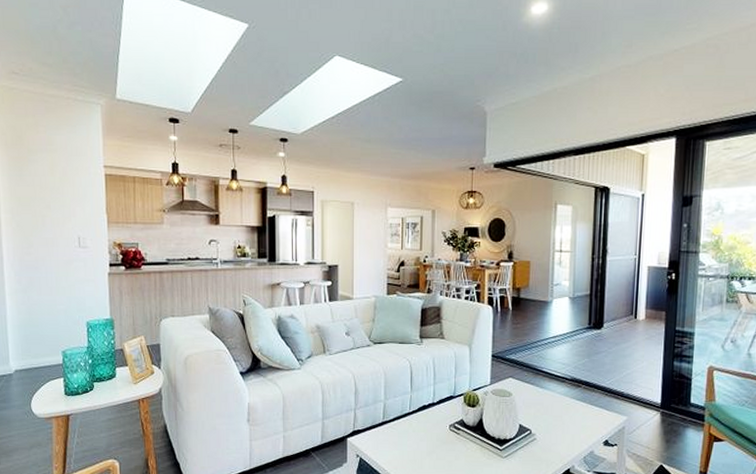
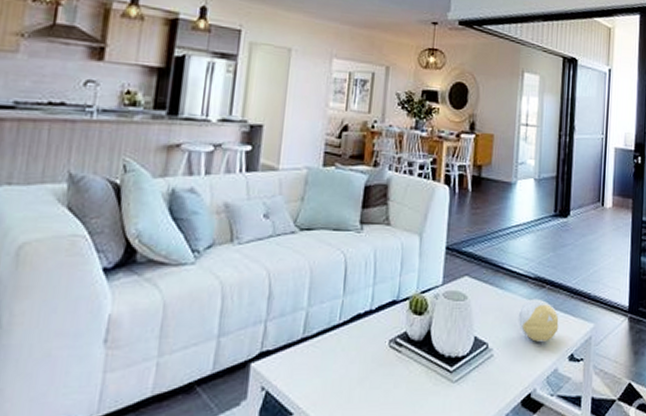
decorative ball: none [557,396,594,431] -> present [518,298,559,343]

